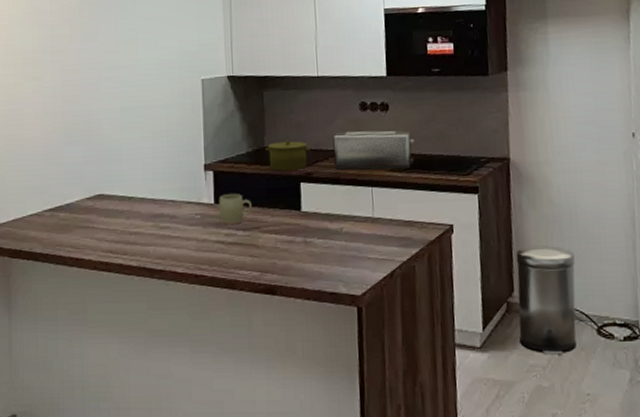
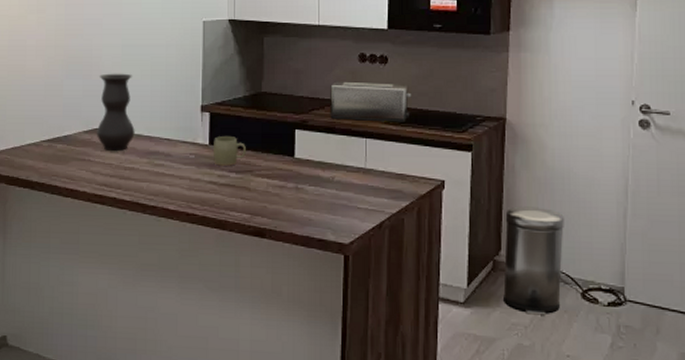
vase: none [99,136,139,216] -> present [96,73,135,151]
cooking pot: present [266,138,311,171] -> none [263,85,307,117]

